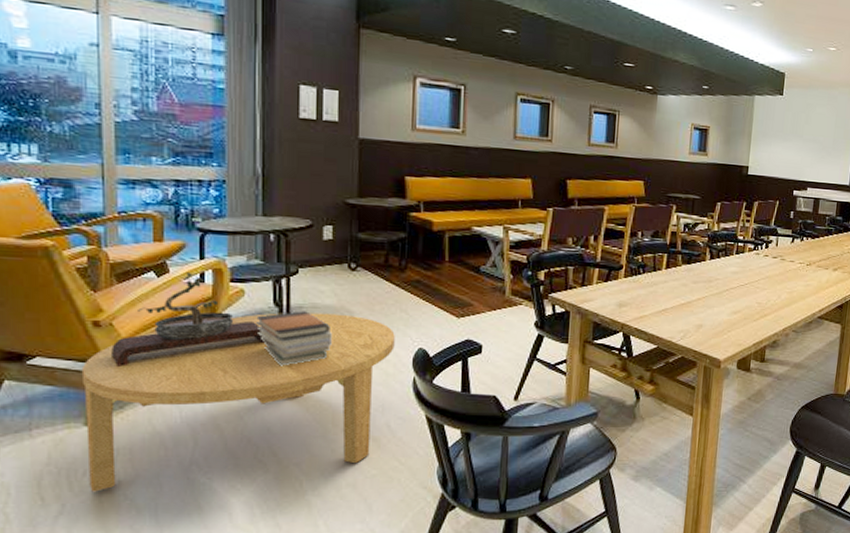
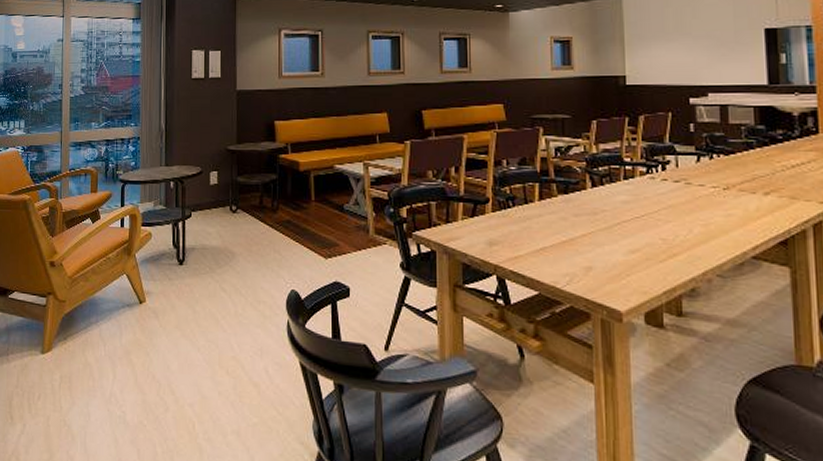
coffee table: present [81,313,395,492] -> none [41,254,270,416]
bonsai tree: present [111,273,264,367] -> none [61,219,166,302]
book stack: present [256,311,332,366] -> none [160,252,218,305]

